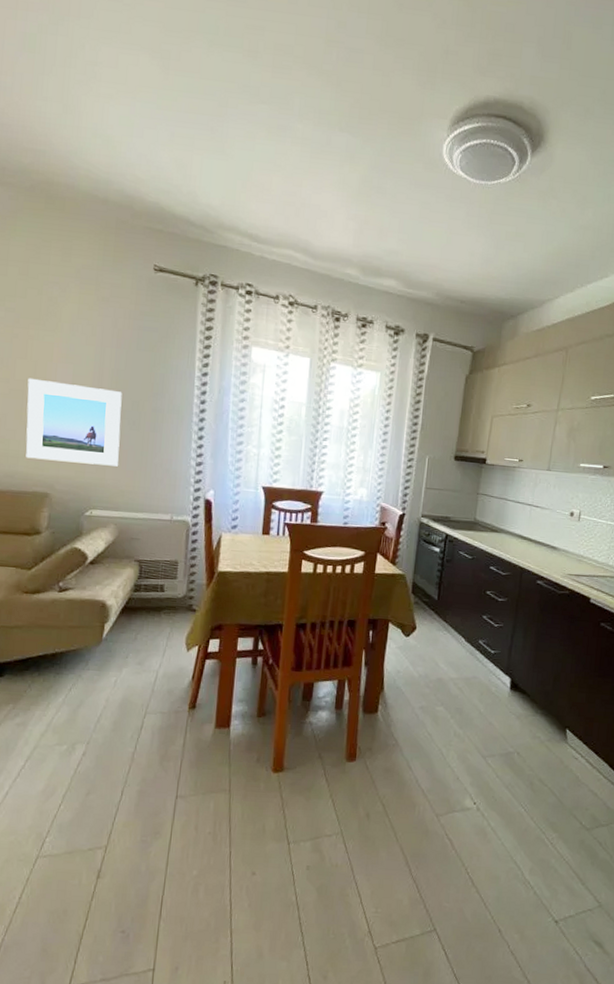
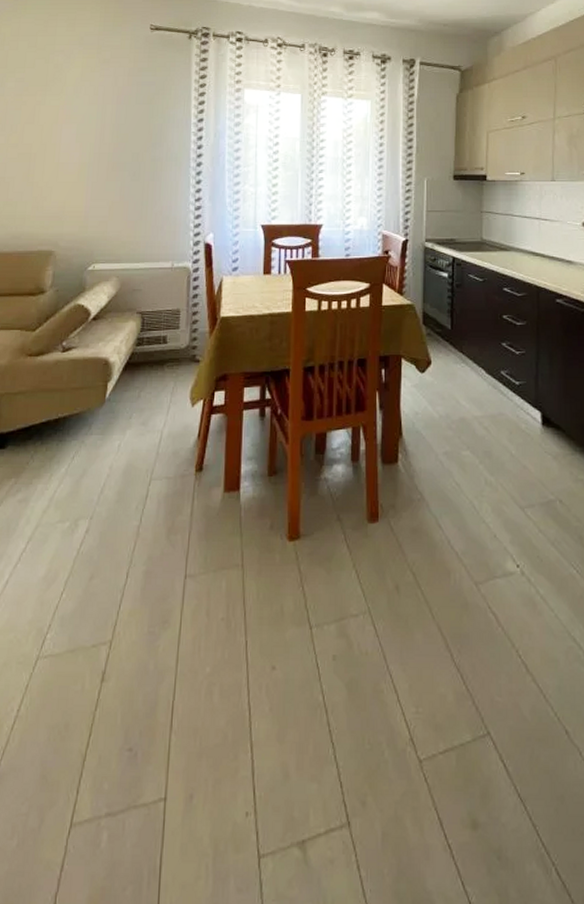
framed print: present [26,378,122,467] -> none [32,141,123,218]

